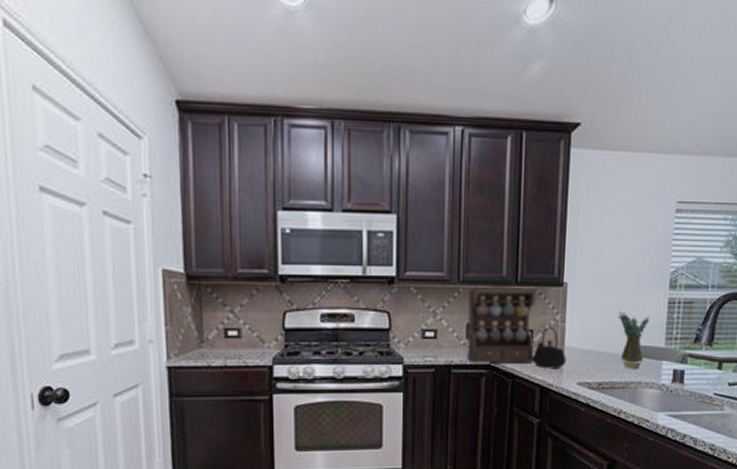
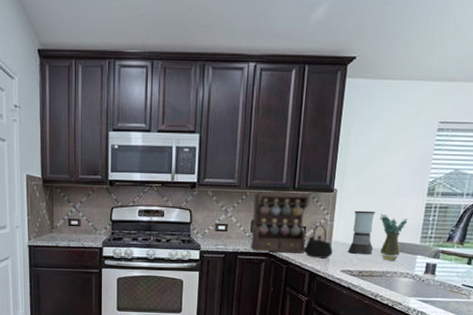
blender: none [584,308,614,363] -> present [348,210,376,255]

